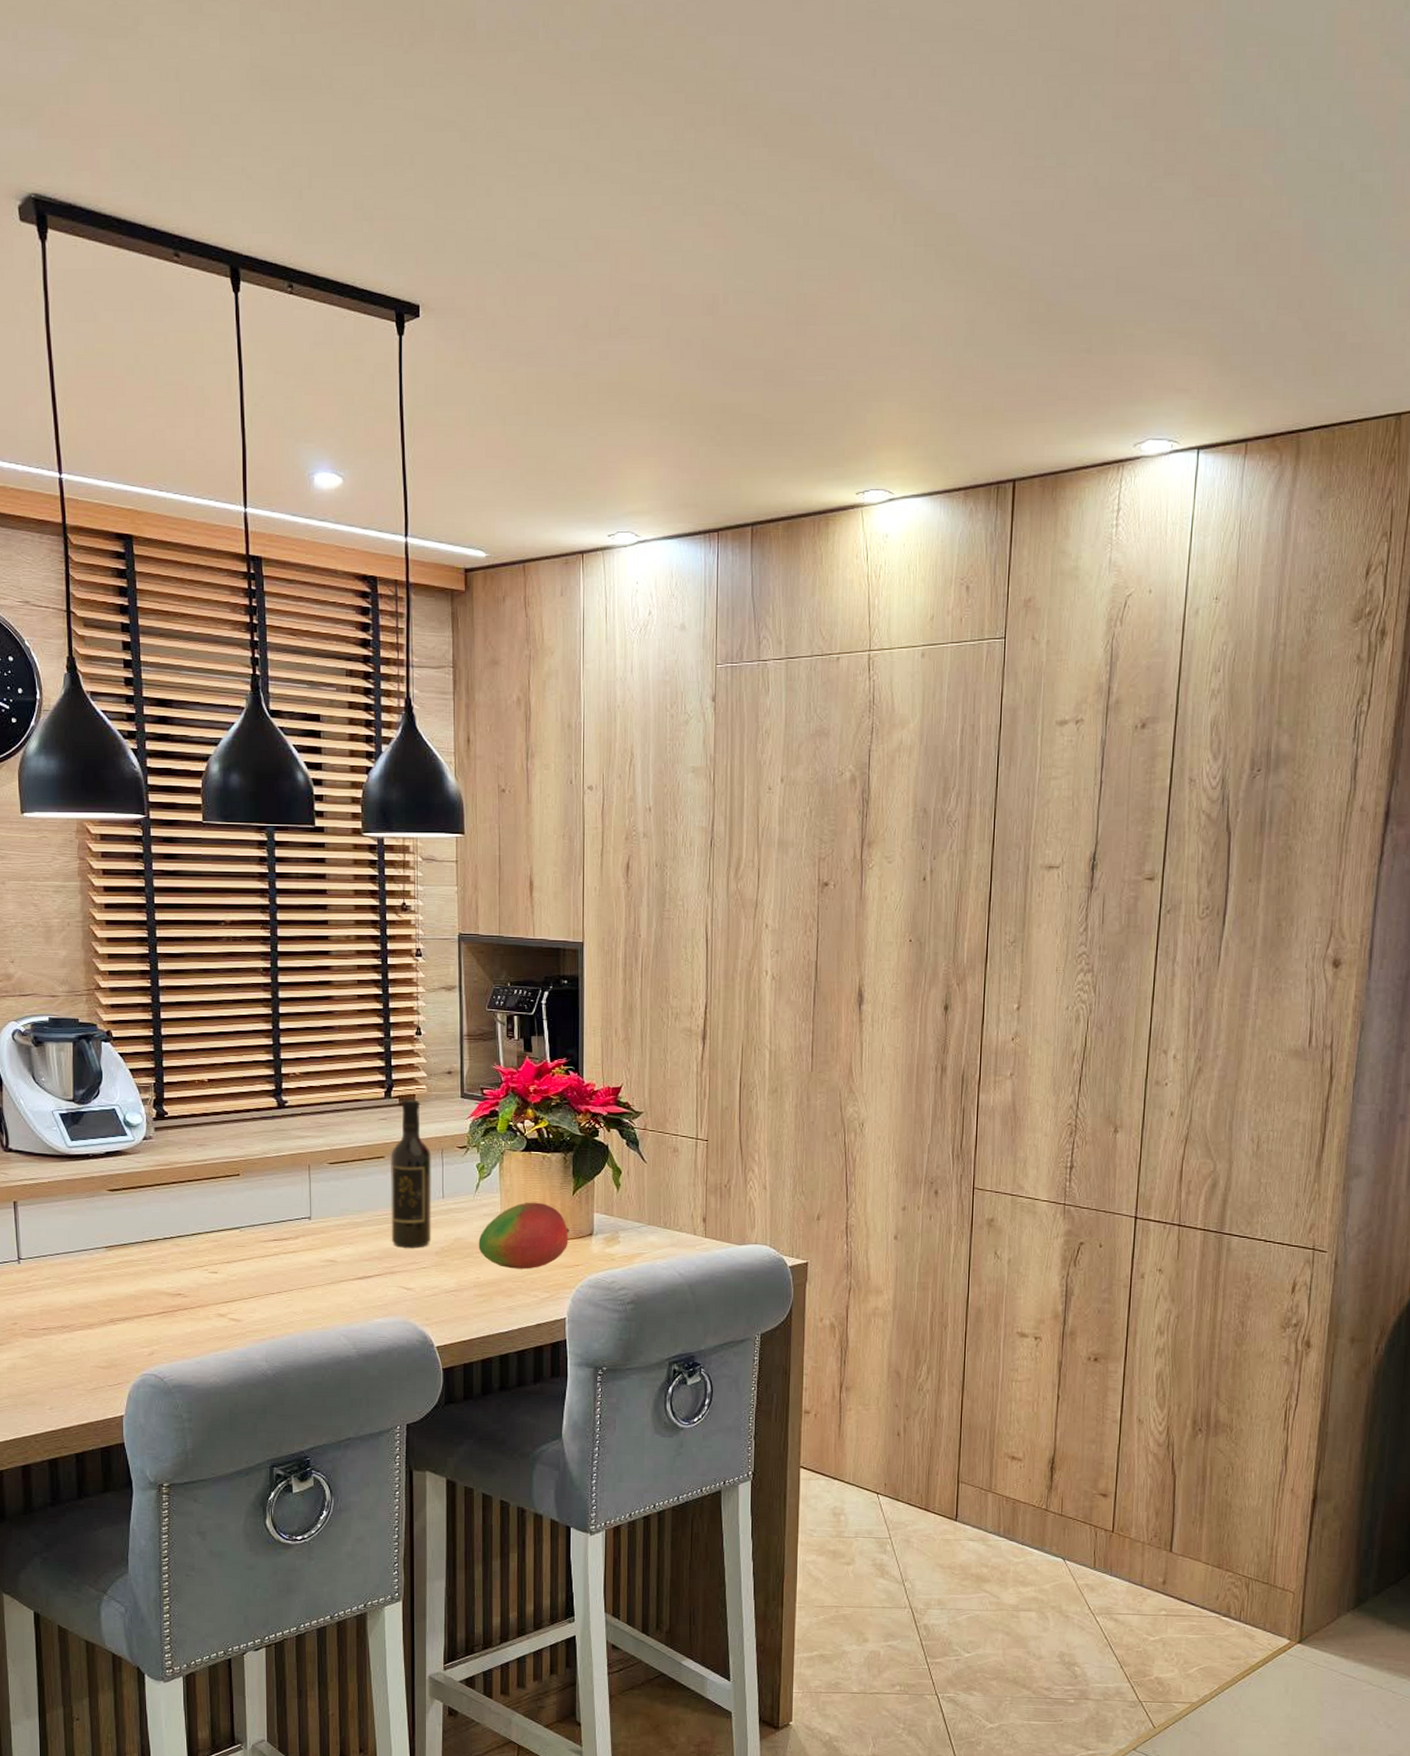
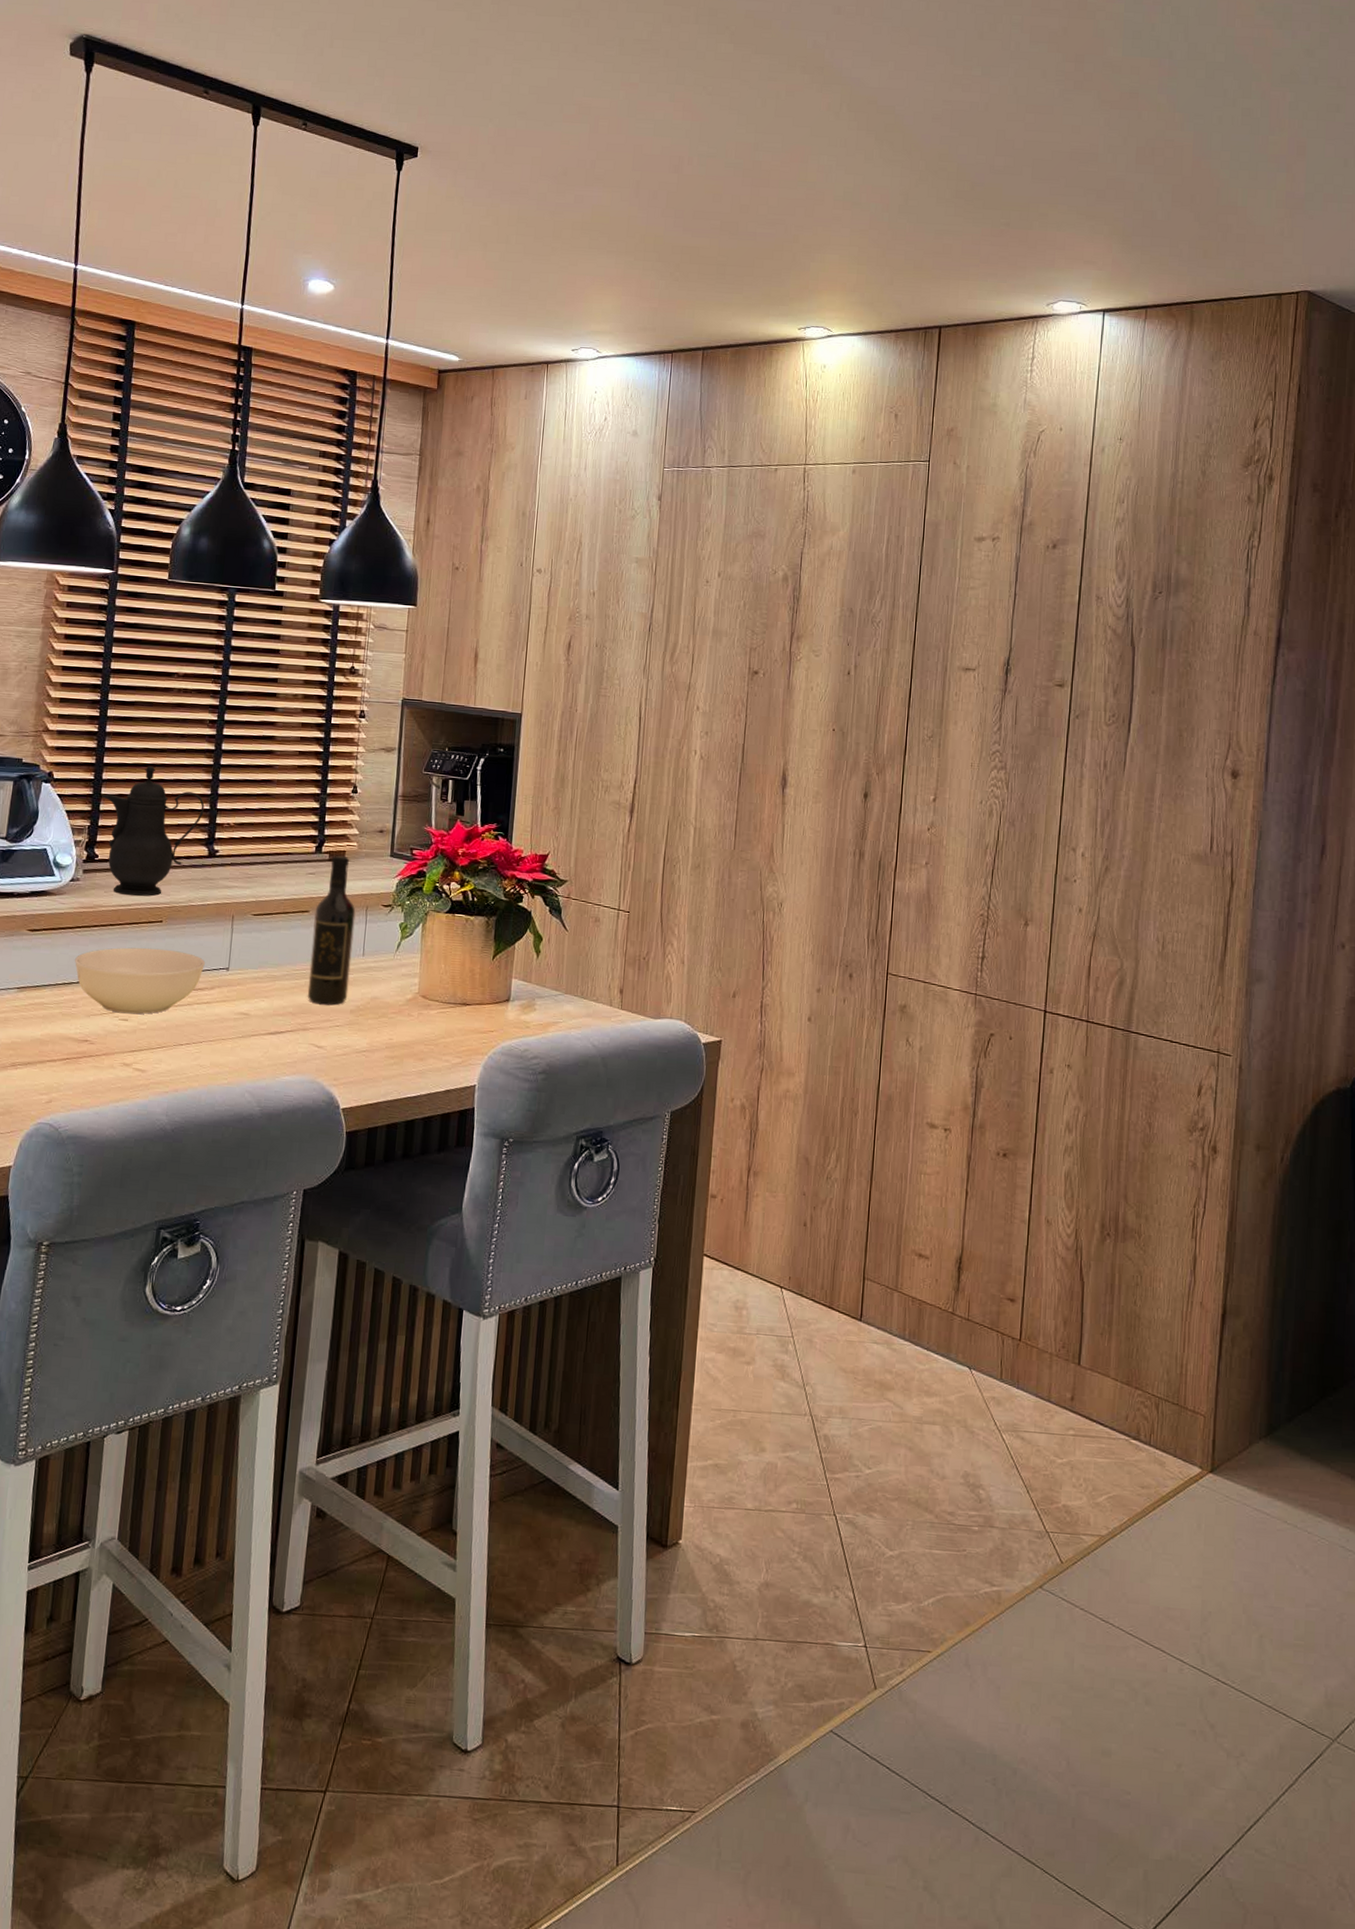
bowl: none [158,1201,288,1267] -> present [75,947,206,1015]
coffeepot: none [163,1019,268,1152] -> present [102,766,205,897]
fruit: present [478,1202,570,1269] -> none [394,964,487,1033]

